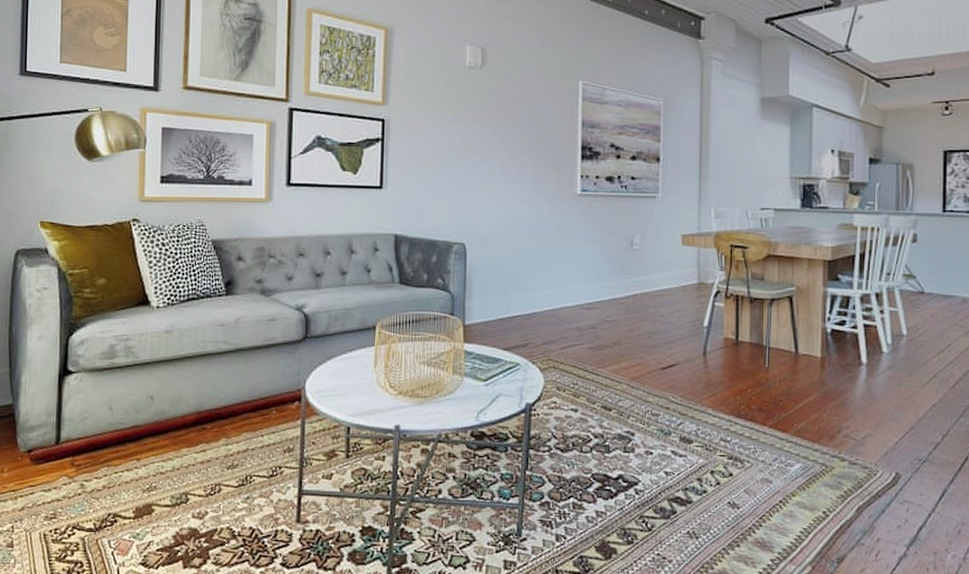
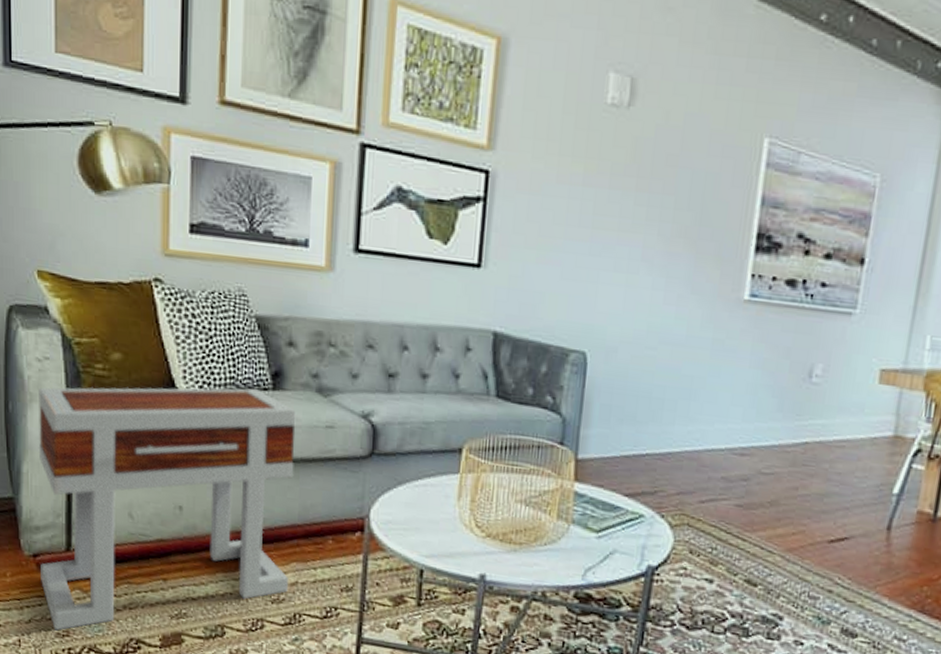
side table: none [33,295,245,515] -> present [38,387,296,631]

